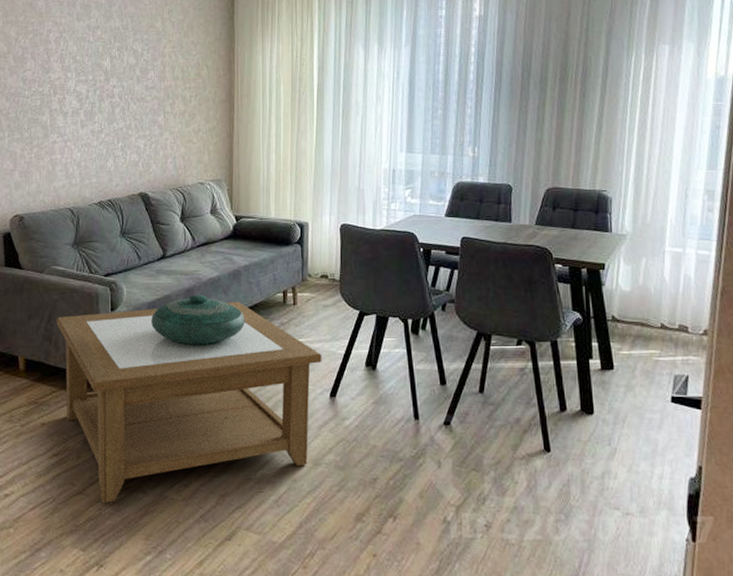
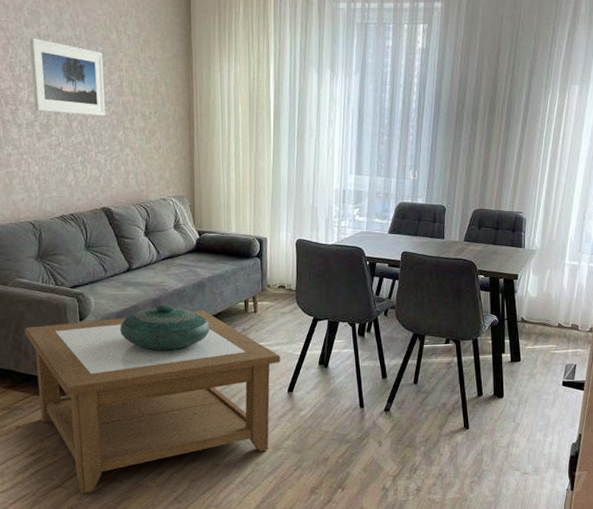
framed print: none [80,30,148,102] -> present [29,37,106,116]

